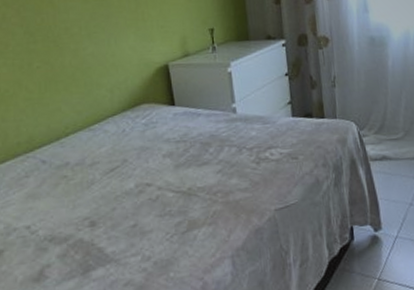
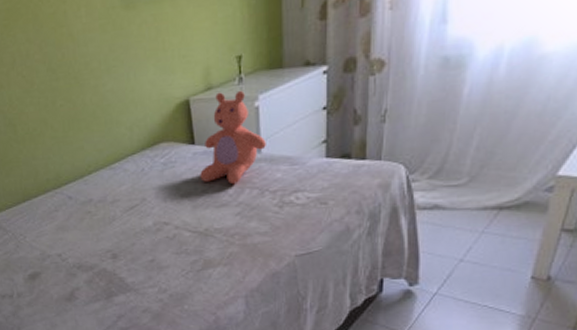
teddy bear: none [181,57,240,143] -> present [200,90,266,185]

